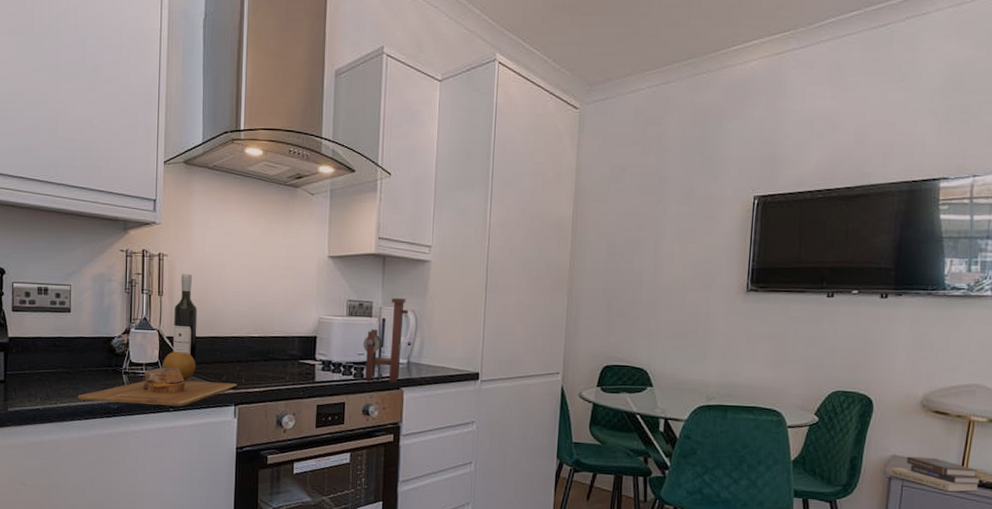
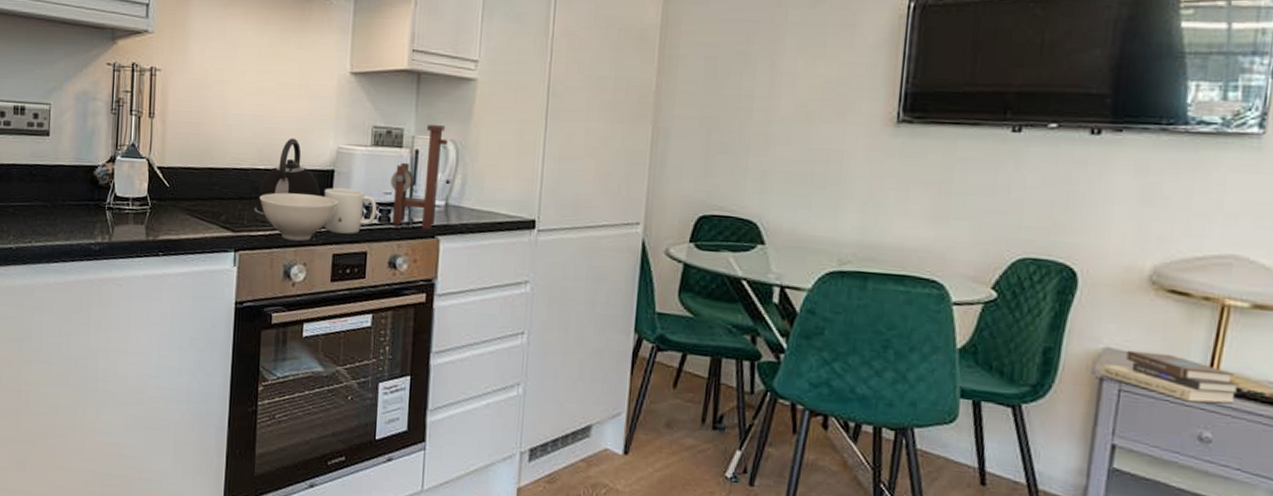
cutting board: present [77,367,237,407] -> none [54,202,238,251]
fruit: present [162,352,196,380] -> none [151,184,191,220]
bottle: present [173,274,198,362] -> none [164,92,194,198]
kettle: none [250,310,306,381] -> present [254,138,321,223]
bowl: none [255,356,320,395] -> present [260,192,338,241]
mug: none [308,351,352,389] -> present [323,188,377,234]

